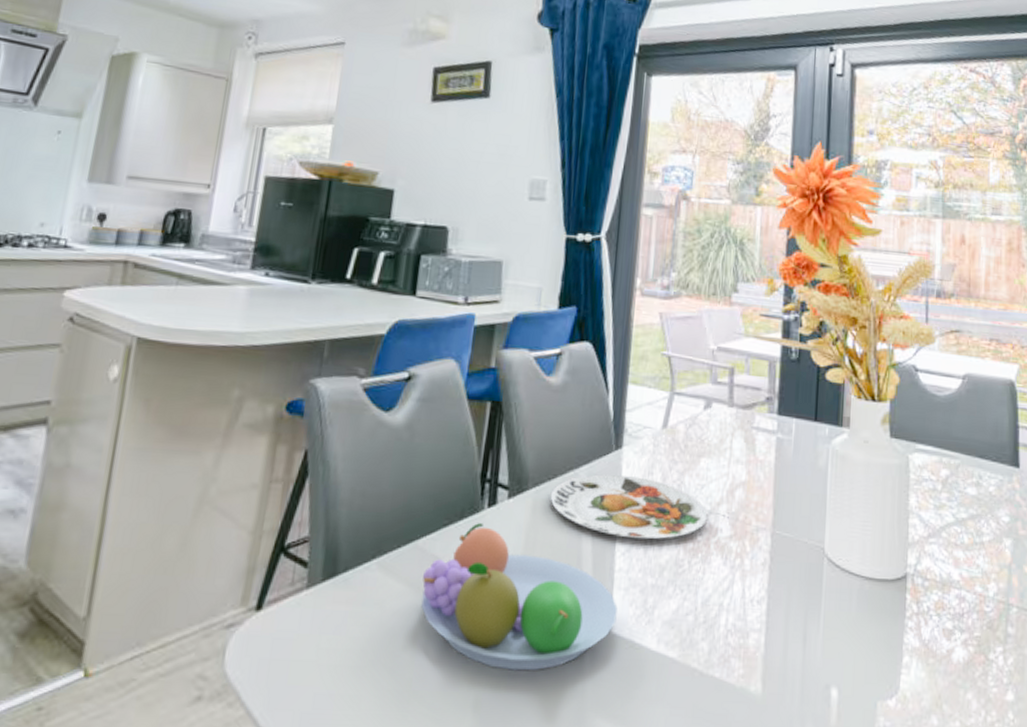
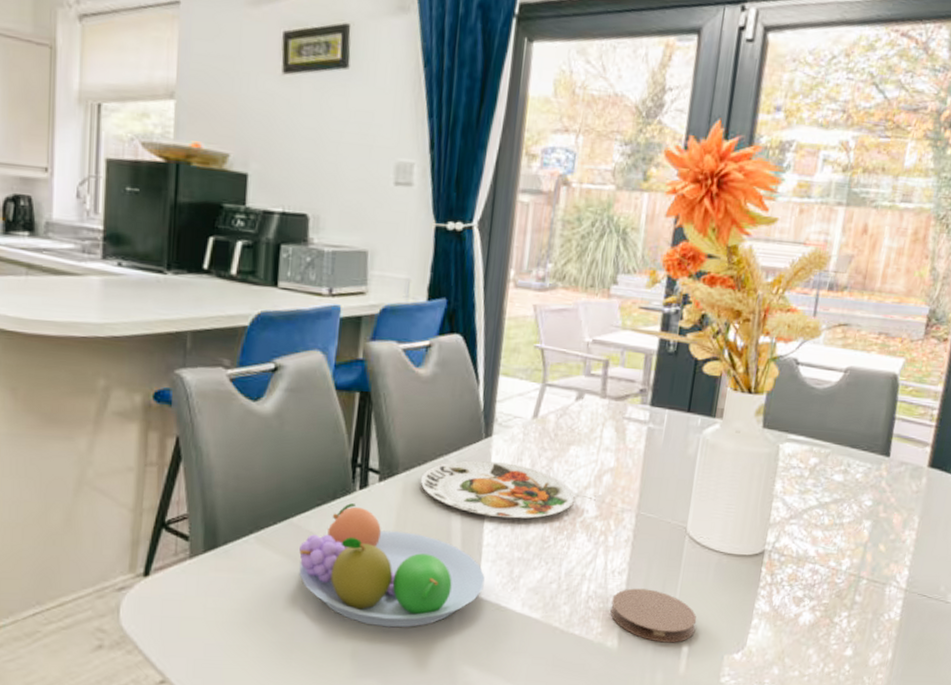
coaster: none [751,620,844,687] -> present [610,588,697,643]

